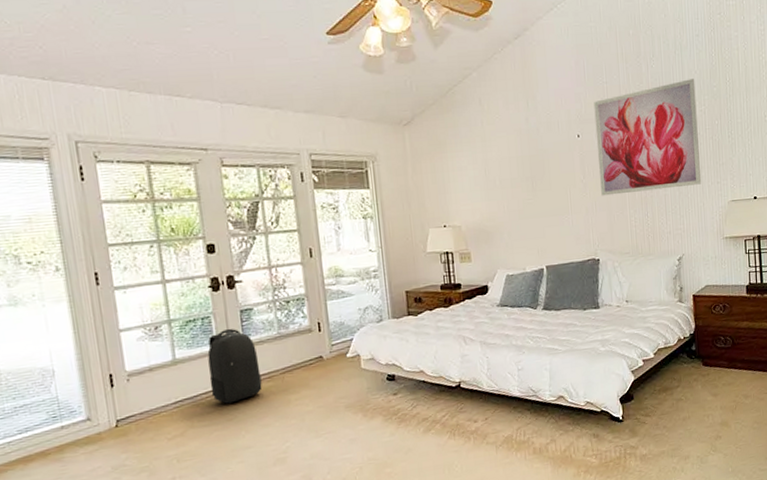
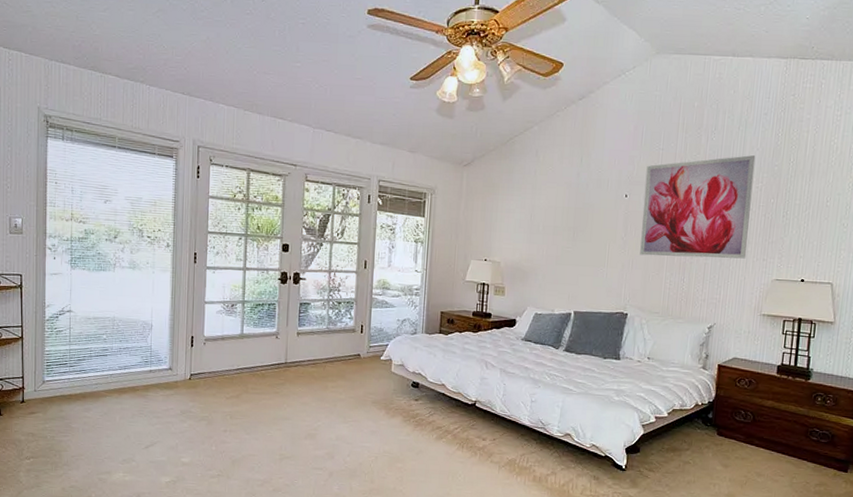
backpack: present [207,328,262,404] -> none [266,316,308,379]

